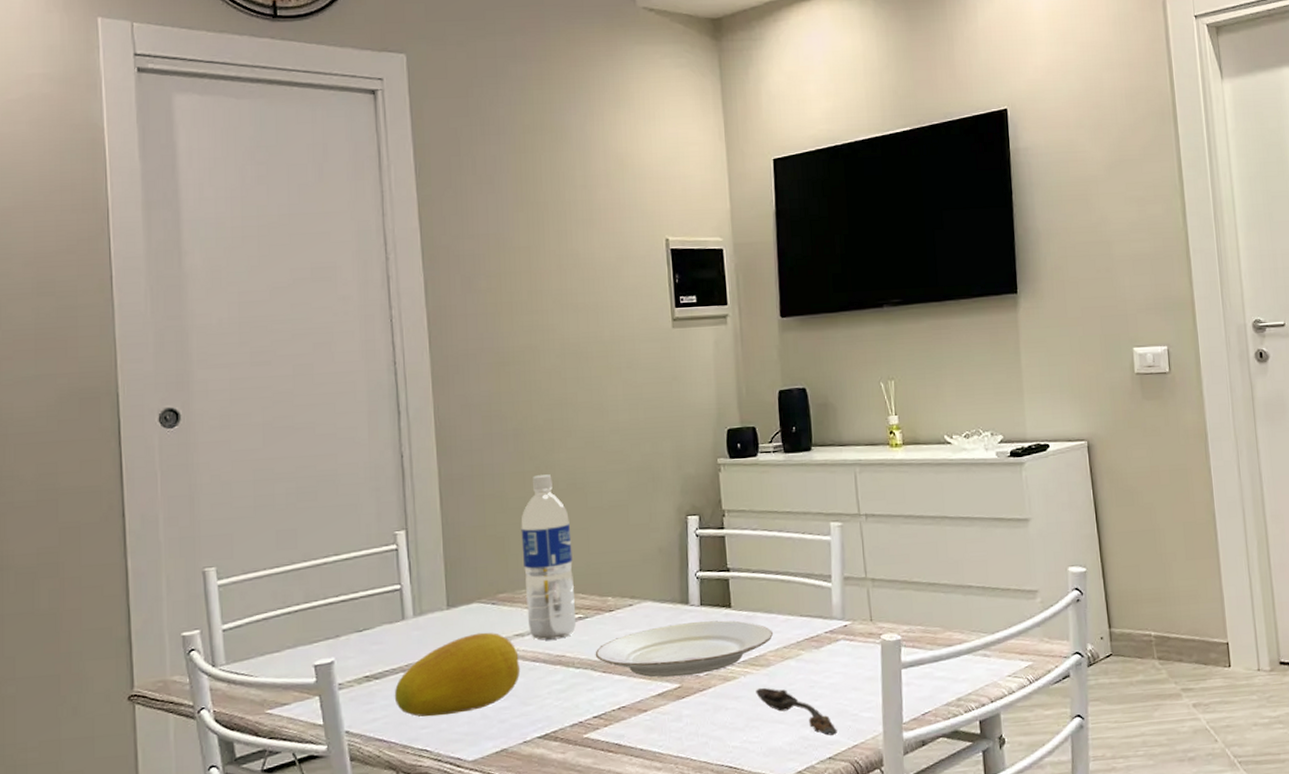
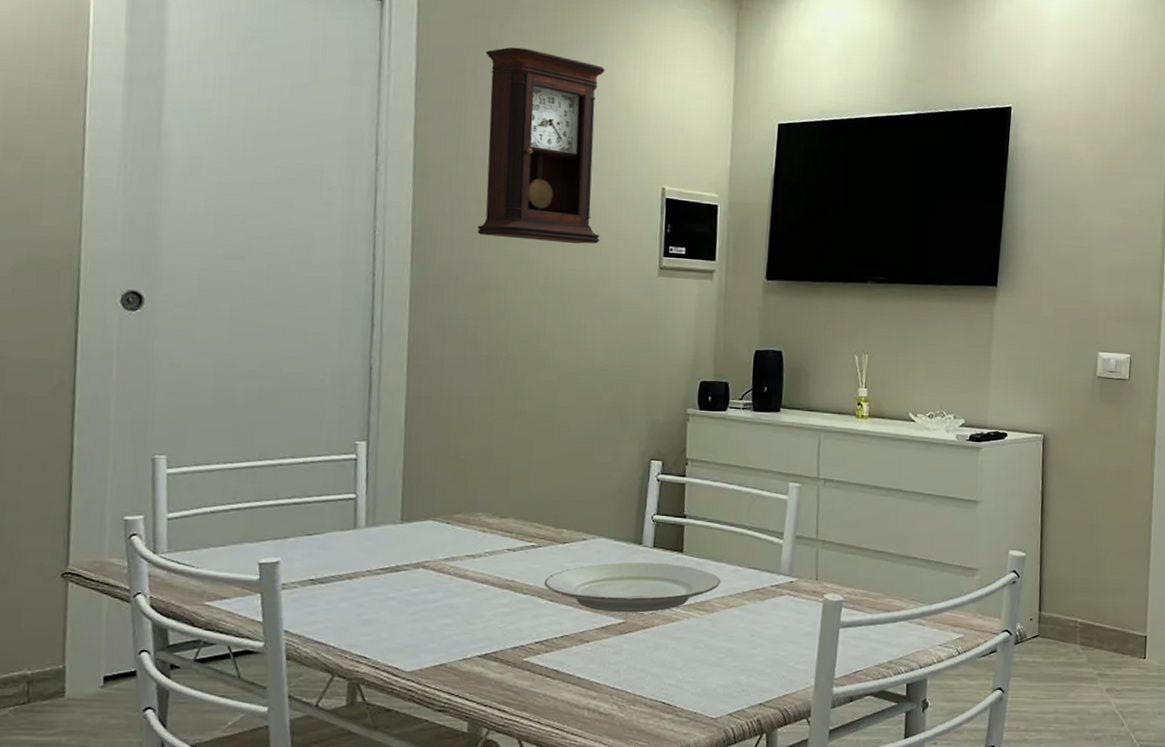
fruit: present [394,632,520,717] -> none [337,549,468,626]
pendulum clock: none [479,120,611,310] -> present [477,47,605,244]
water bottle: present [521,474,577,641] -> none [480,403,534,564]
spoon: present [756,687,837,736] -> none [697,631,771,683]

